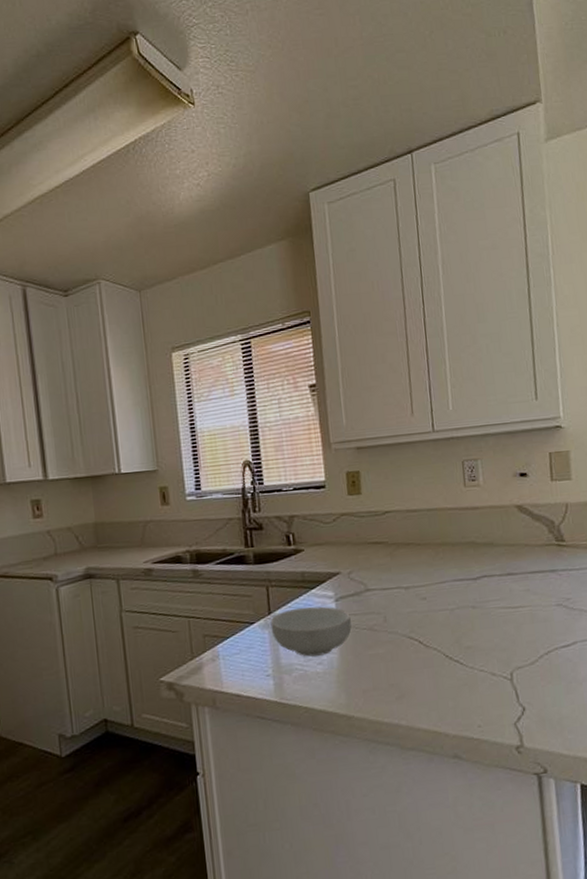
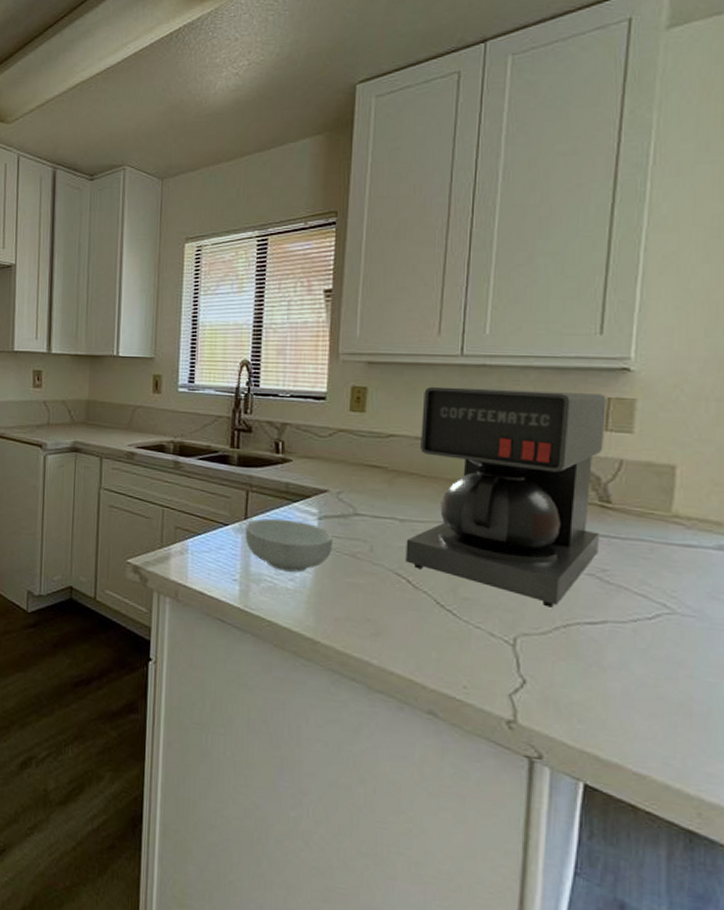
coffee maker: none [408,450,562,640] -> present [405,386,607,608]

